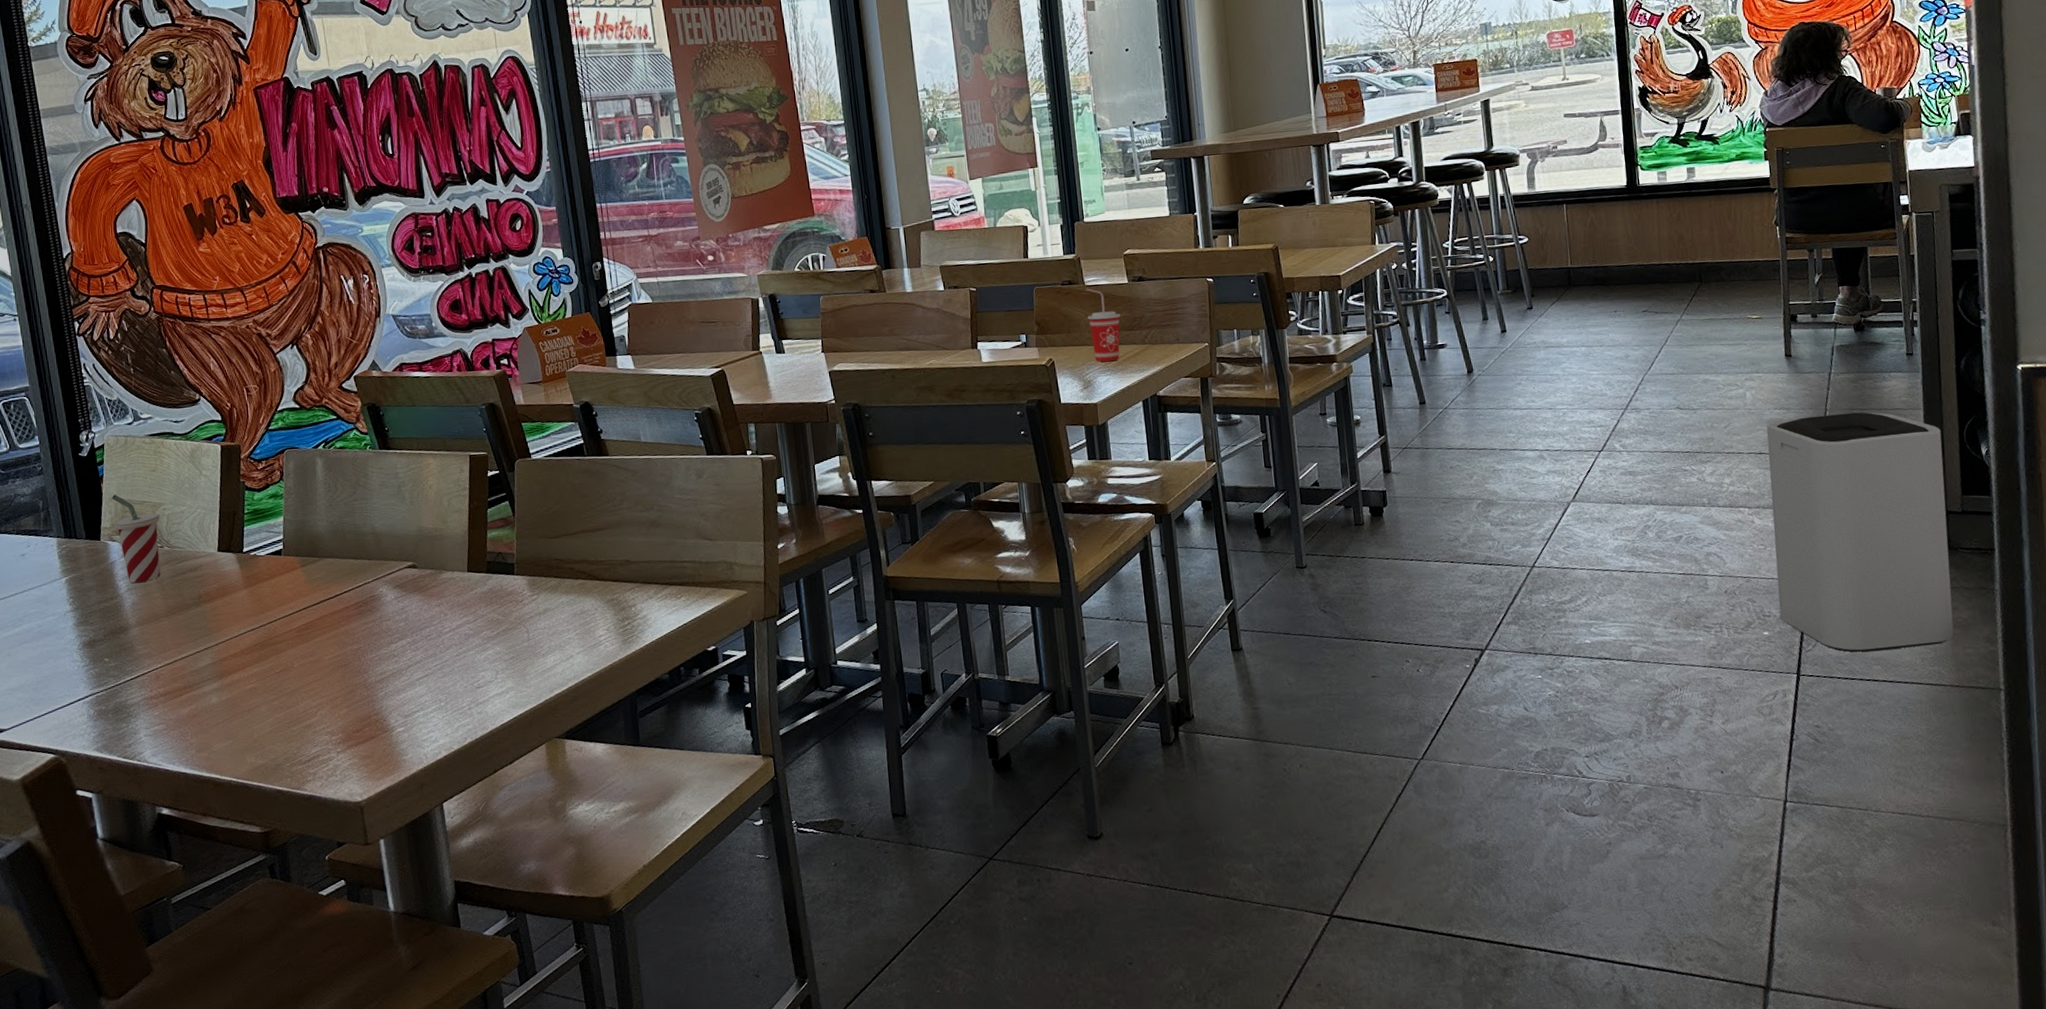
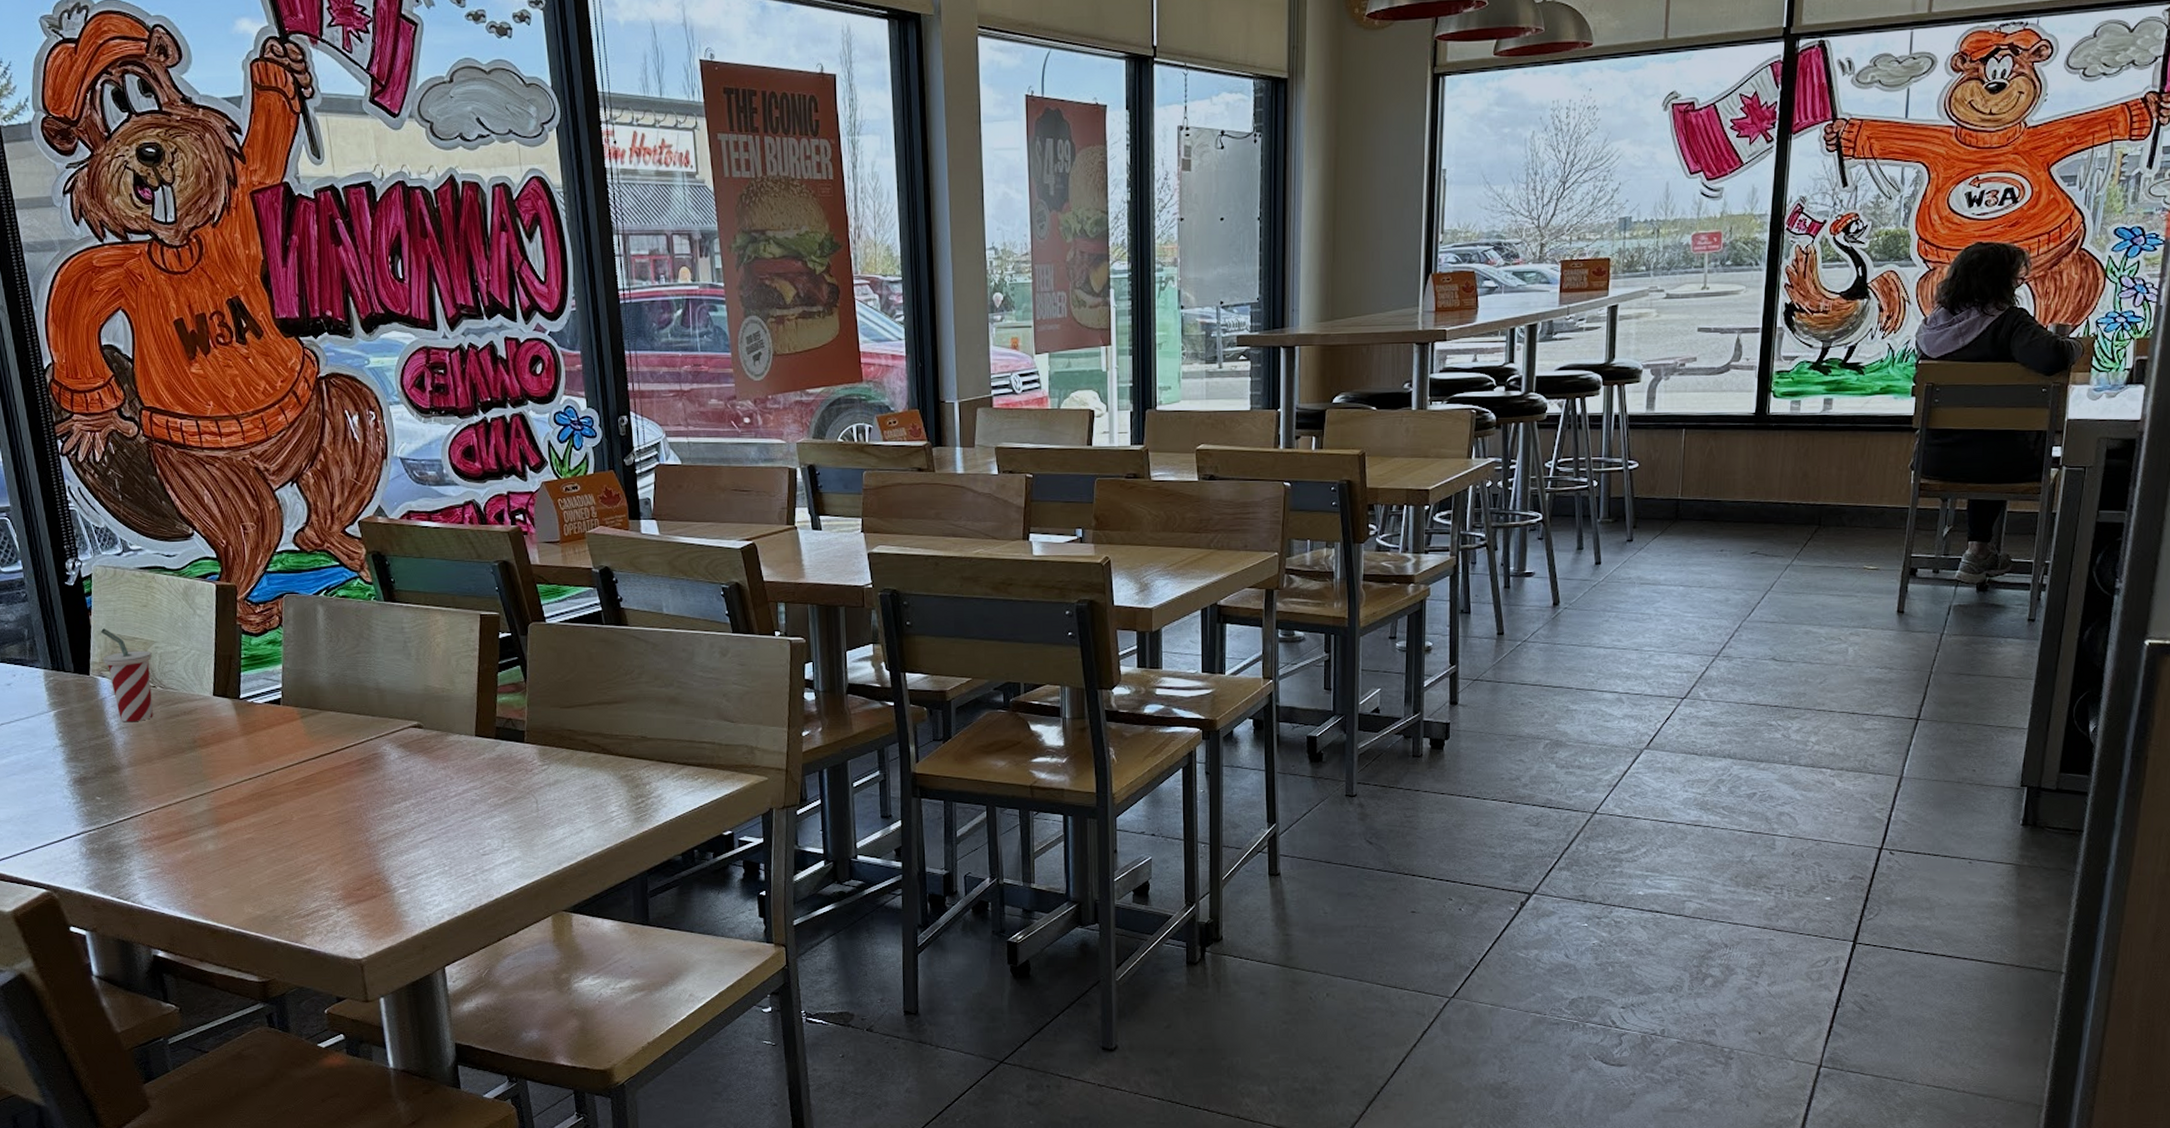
beverage cup: present [1085,288,1121,362] -> none [1150,483,1187,564]
trash can: present [1766,412,1954,652] -> none [1846,677,2050,924]

